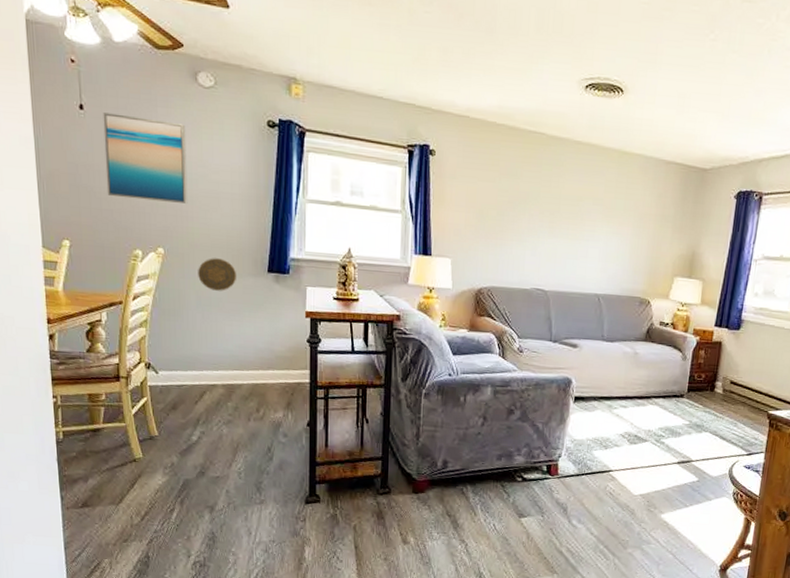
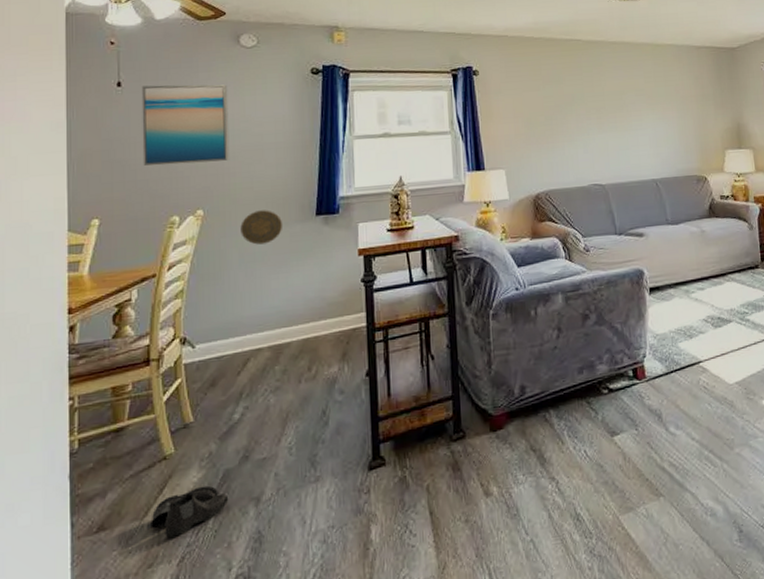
boots: none [121,488,188,523] -> present [146,485,229,538]

